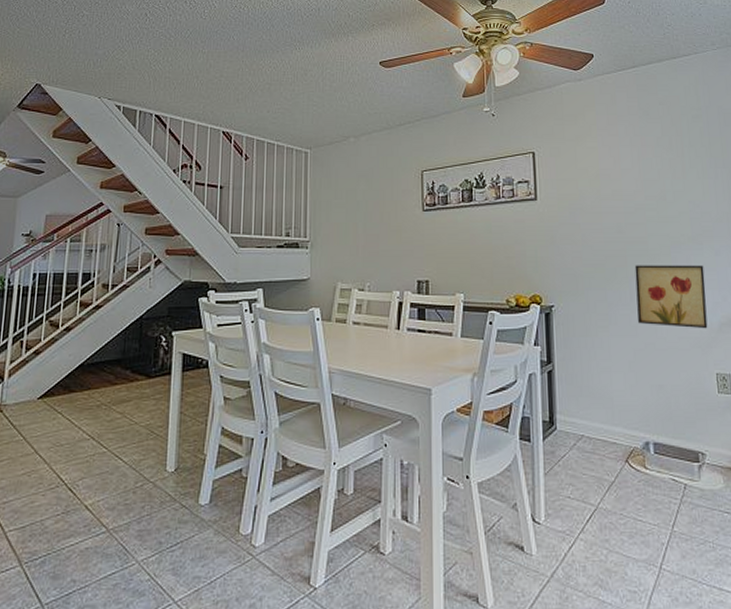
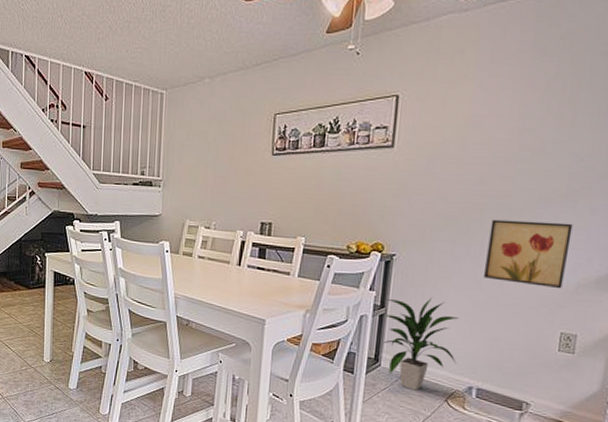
indoor plant: none [548,348,629,453] -> present [380,297,459,391]

